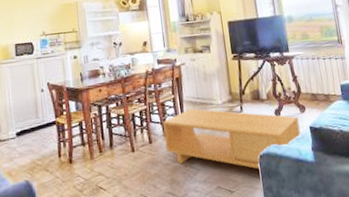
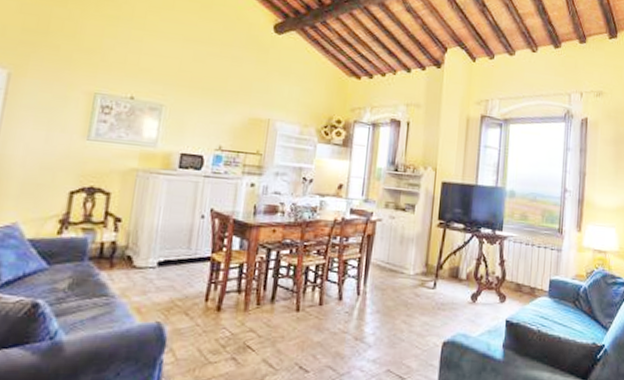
coffee table: present [163,108,301,169] -> none [337,274,496,358]

